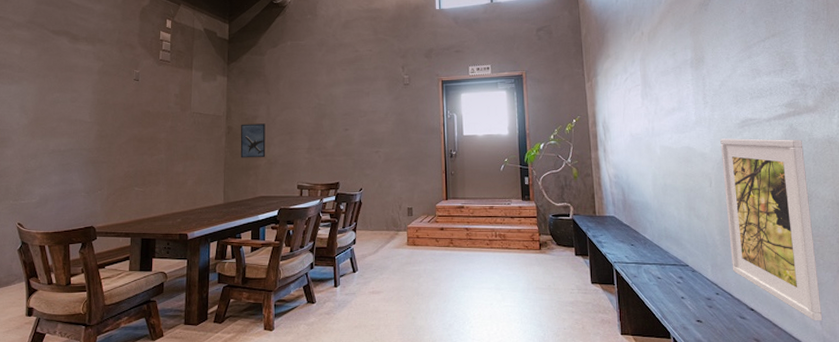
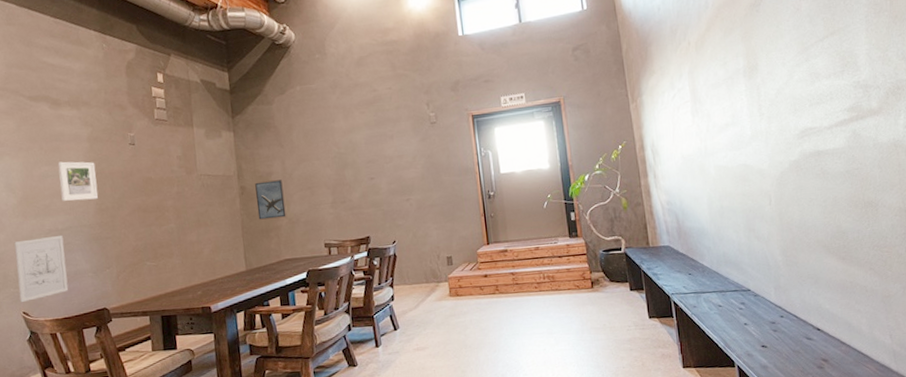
wall art: none [17,156,64,215] -> present [14,236,69,303]
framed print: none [68,90,102,126] -> present [57,161,99,202]
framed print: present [720,138,823,321] -> none [779,146,892,335]

